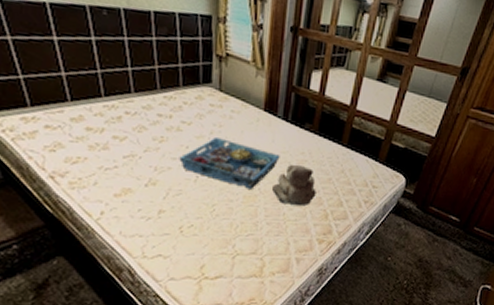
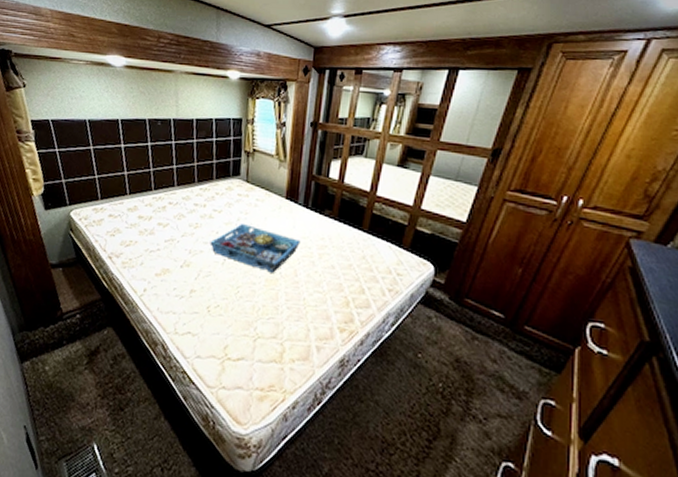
teddy bear: present [272,164,316,205] -> none [293,249,337,291]

